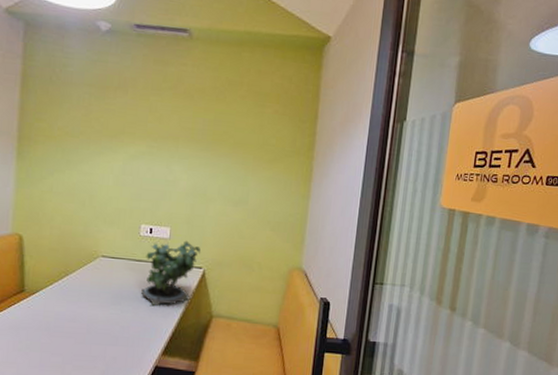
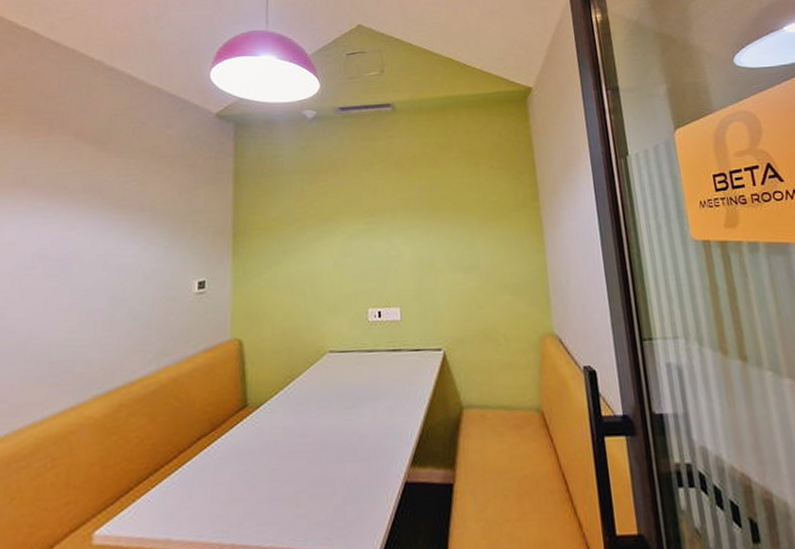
potted plant: present [141,236,200,307] -> none [377,318,437,405]

